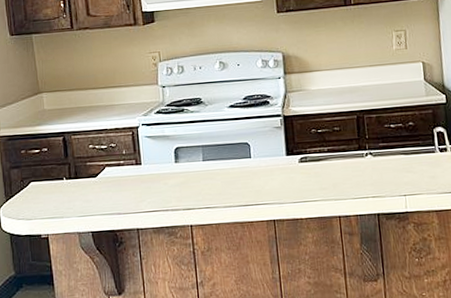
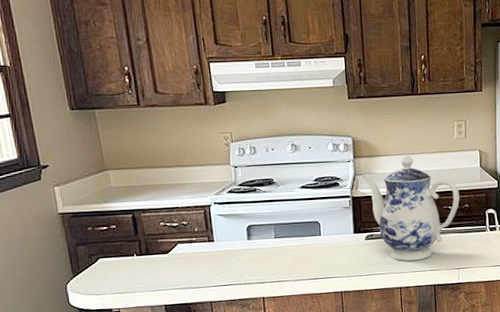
teapot: none [292,69,403,187] -> present [361,155,460,262]

